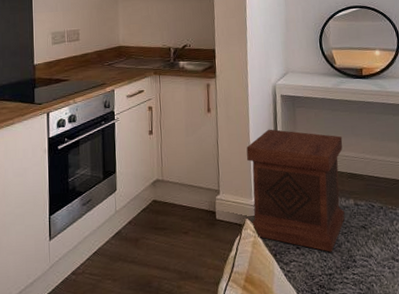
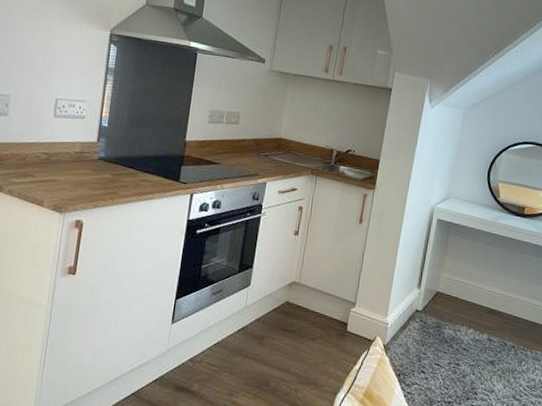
side table: present [246,129,345,252] -> none [380,251,490,381]

